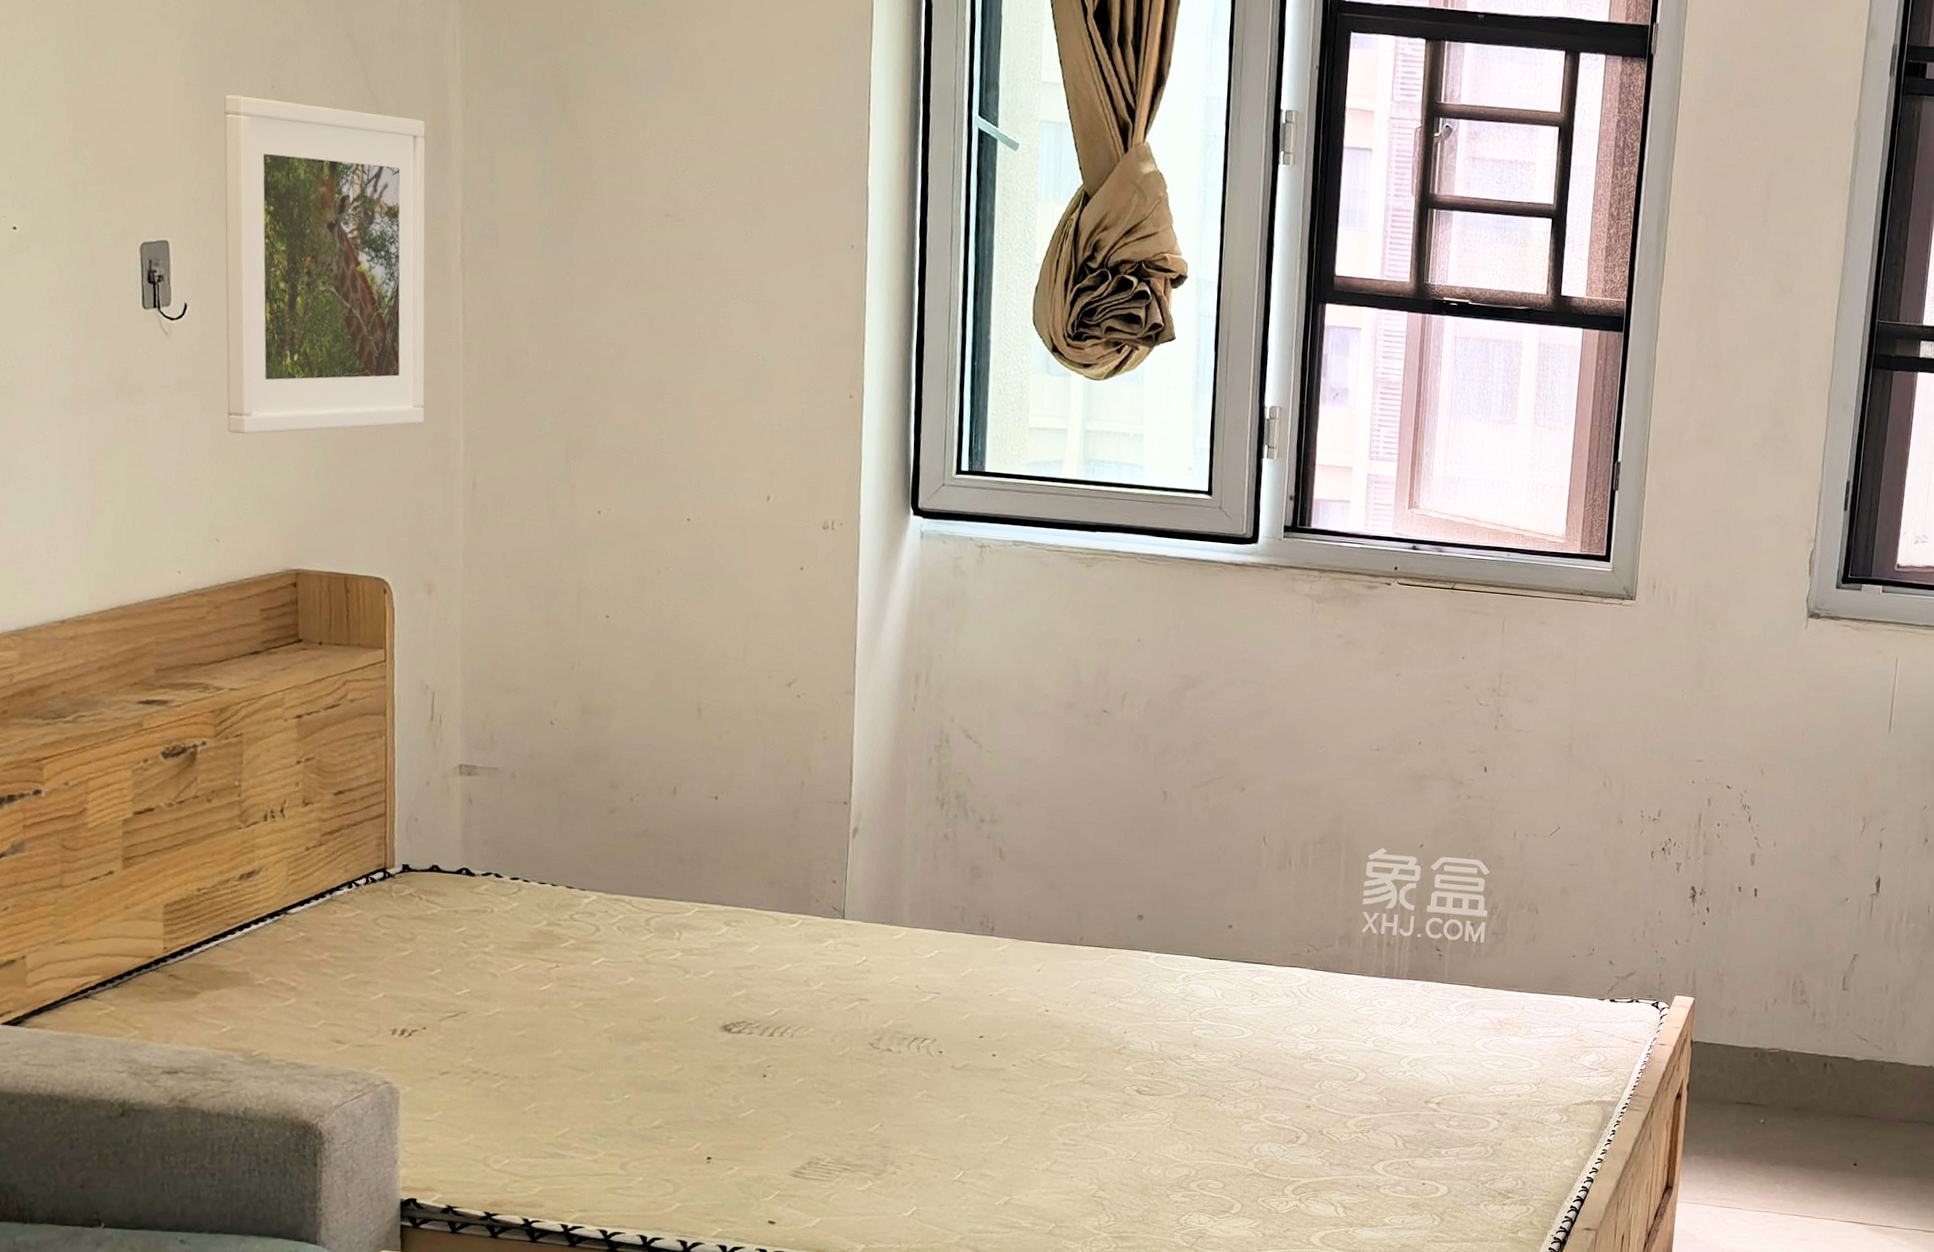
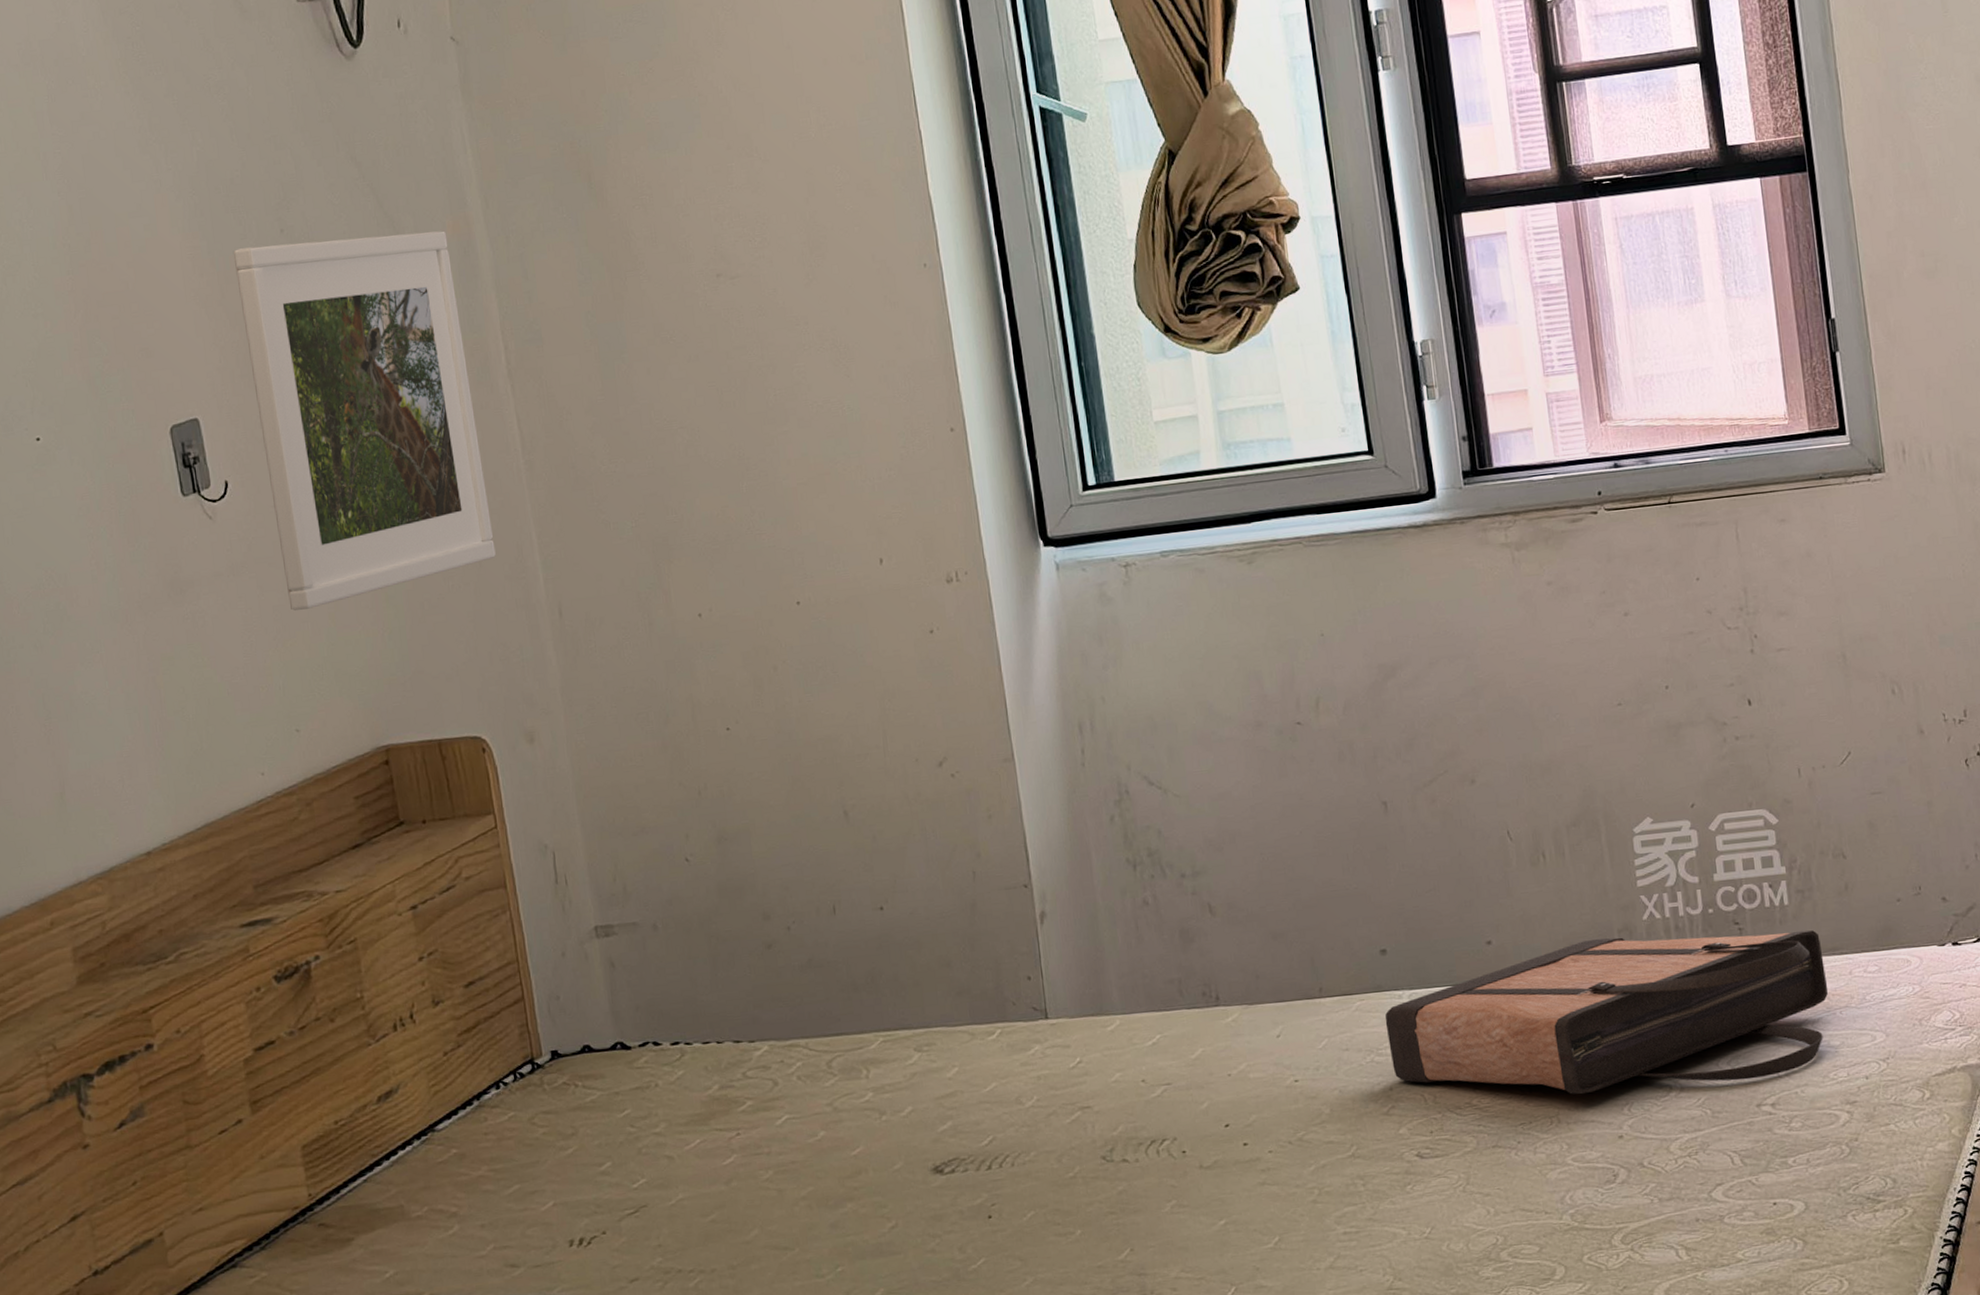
shopping bag: none [1130,940,1504,1080] -> present [1385,930,1828,1095]

